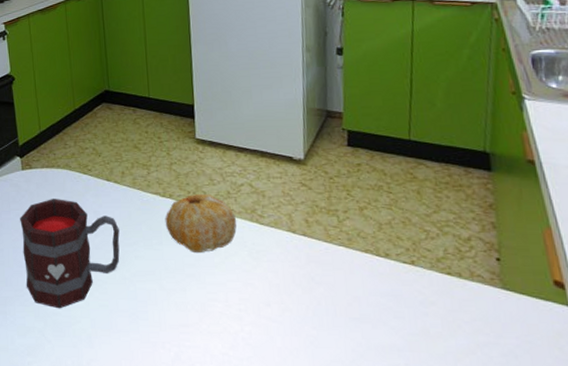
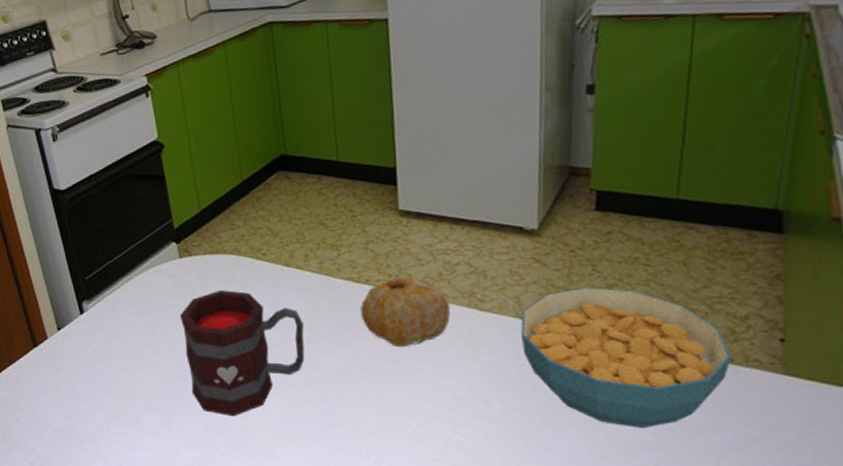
cereal bowl: none [292,208,461,332] -> present [520,286,733,429]

